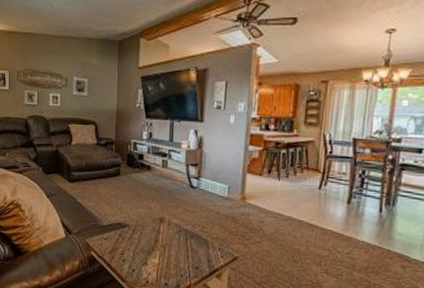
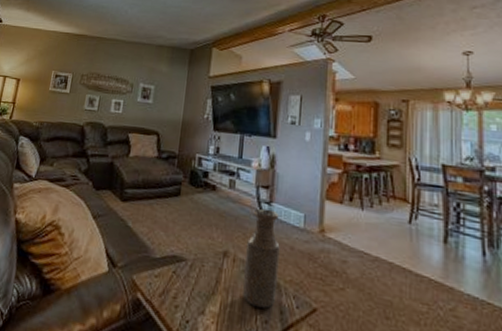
bottle: none [177,182,208,259] -> present [243,208,280,309]

